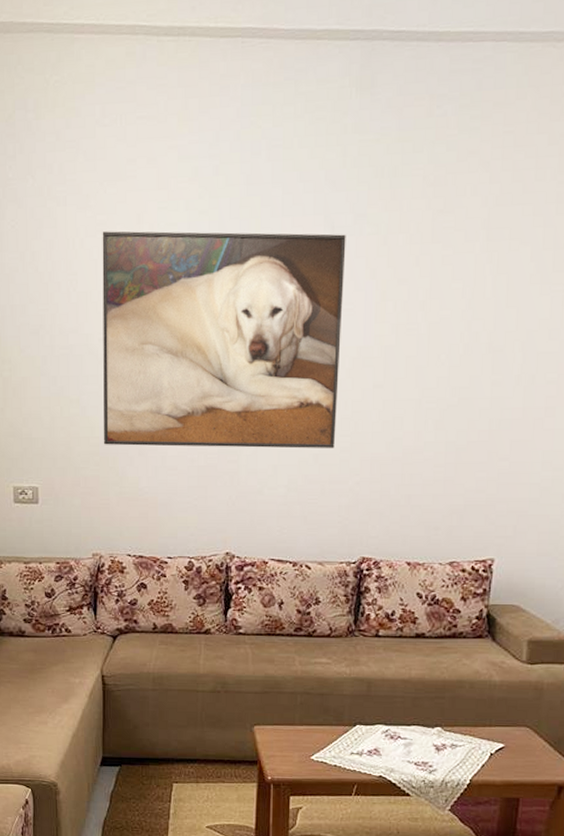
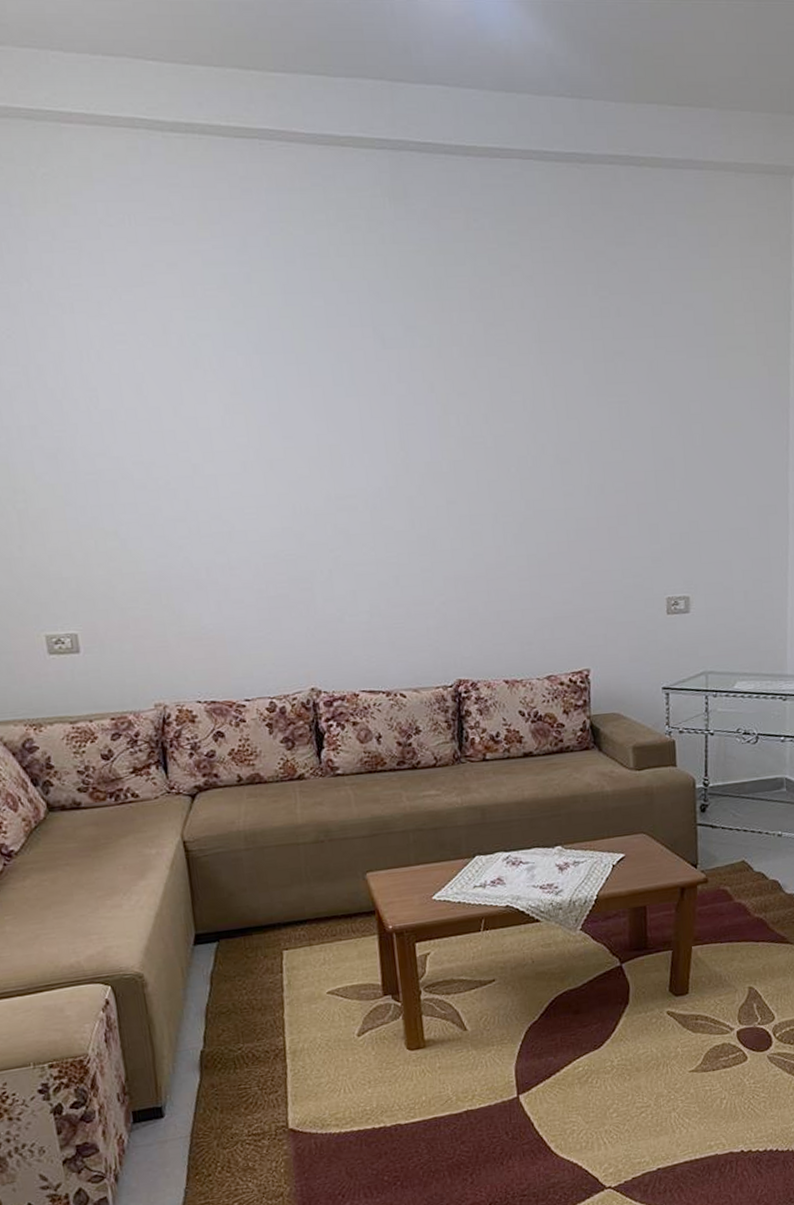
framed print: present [102,231,346,449] -> none [122,342,415,581]

